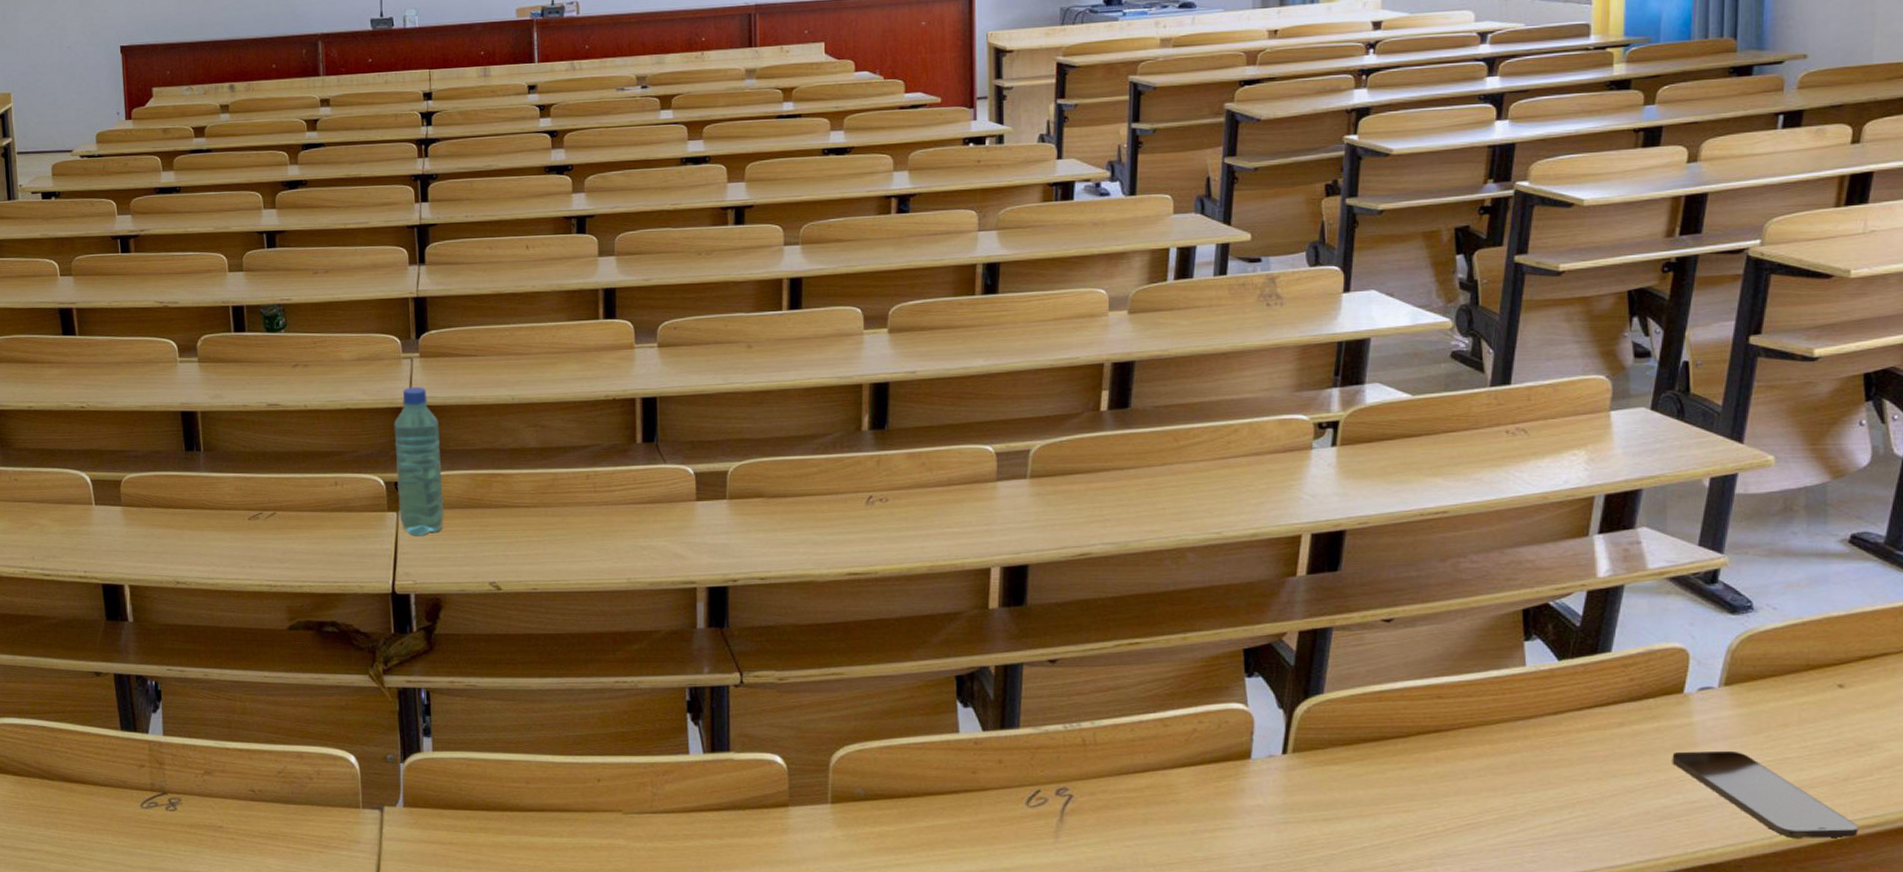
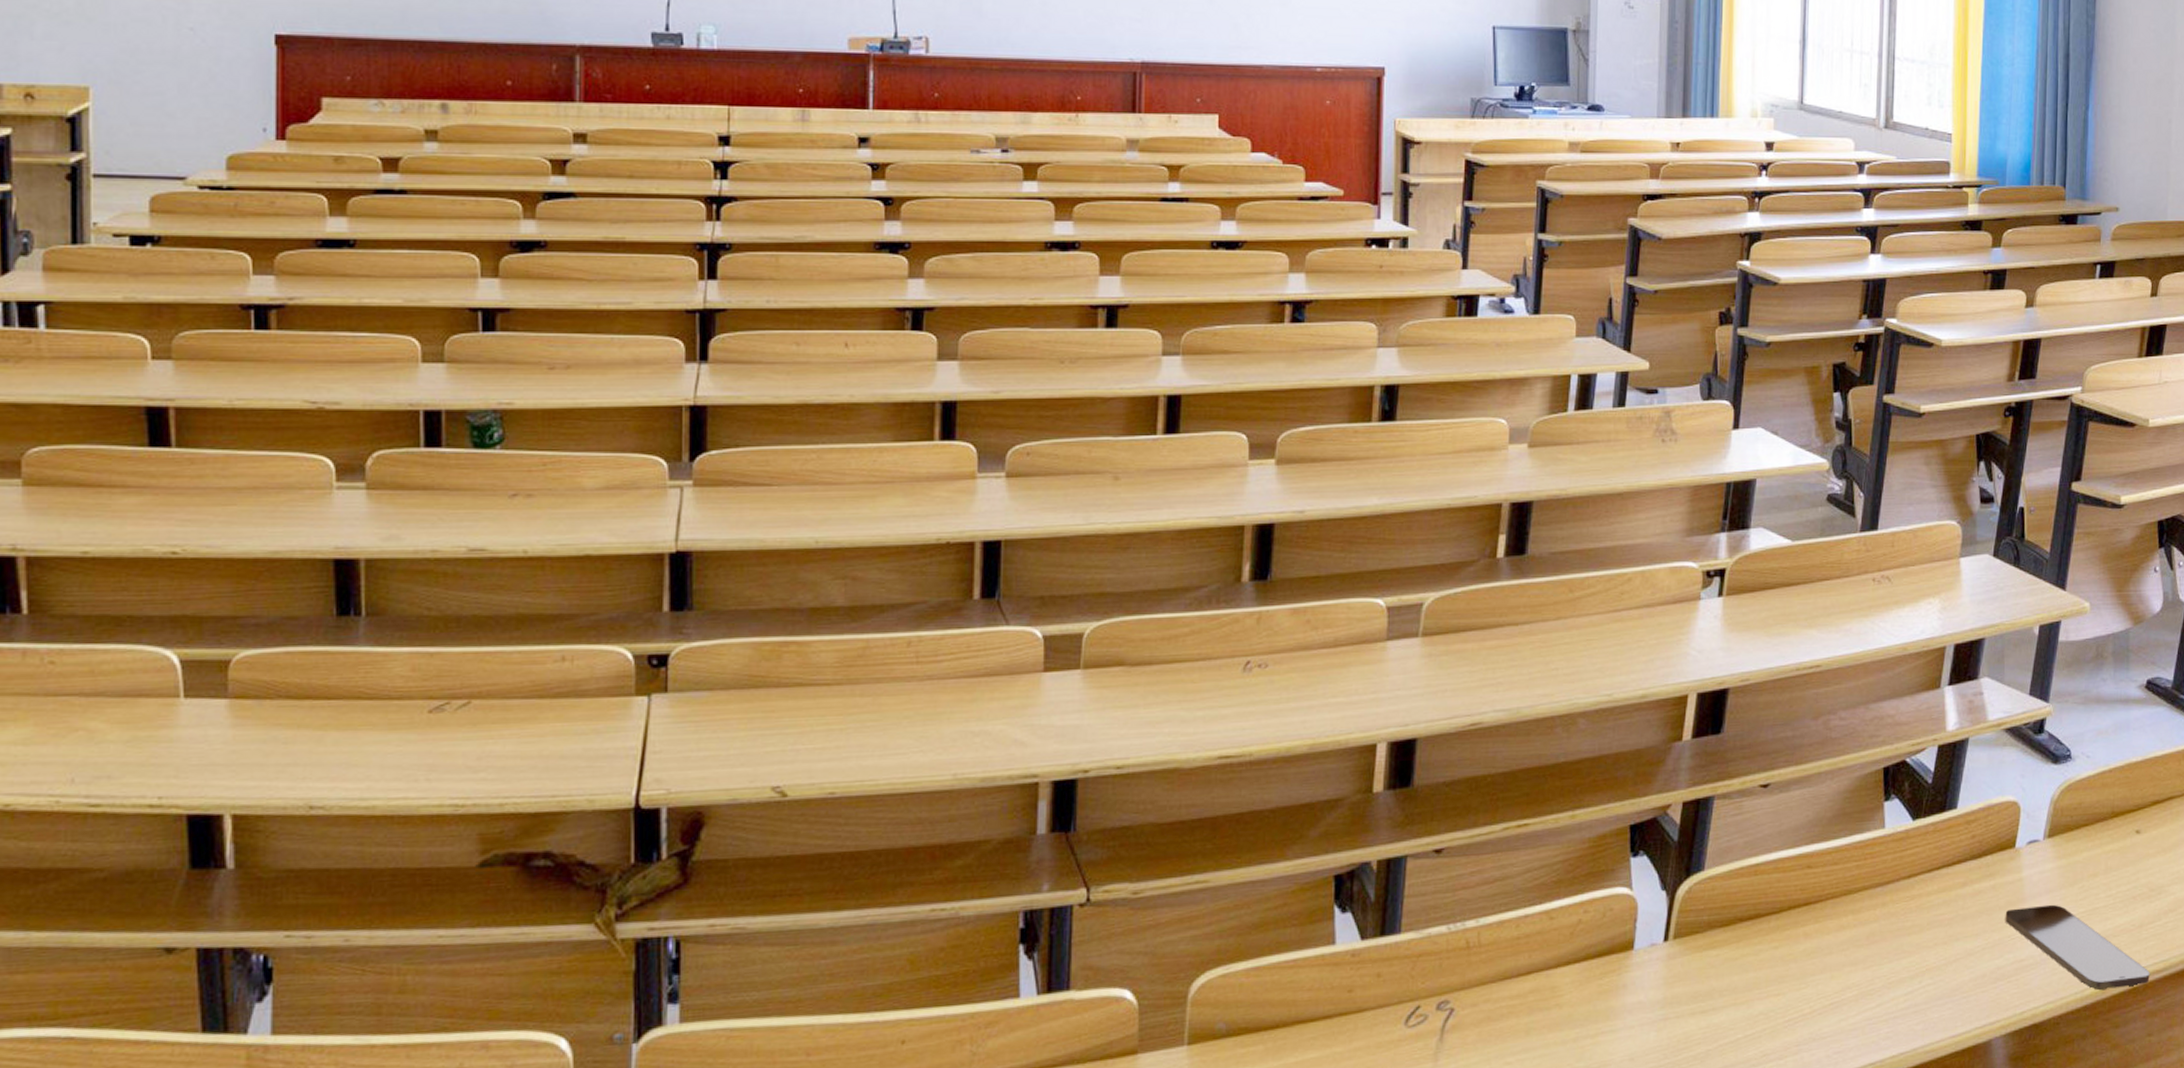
water bottle: present [393,387,444,536] -> none [650,526,715,729]

